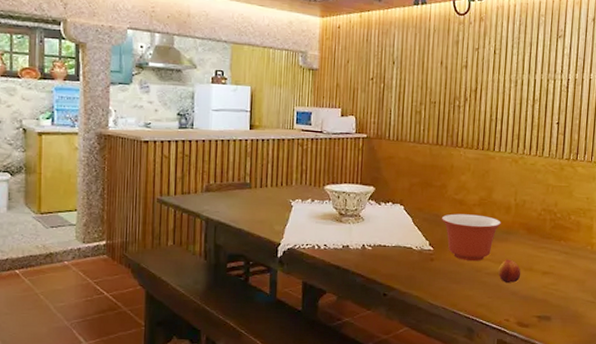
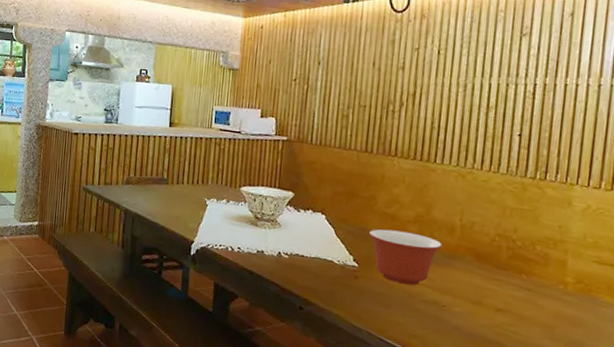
fruit: present [498,259,521,283] -> none [437,287,467,316]

